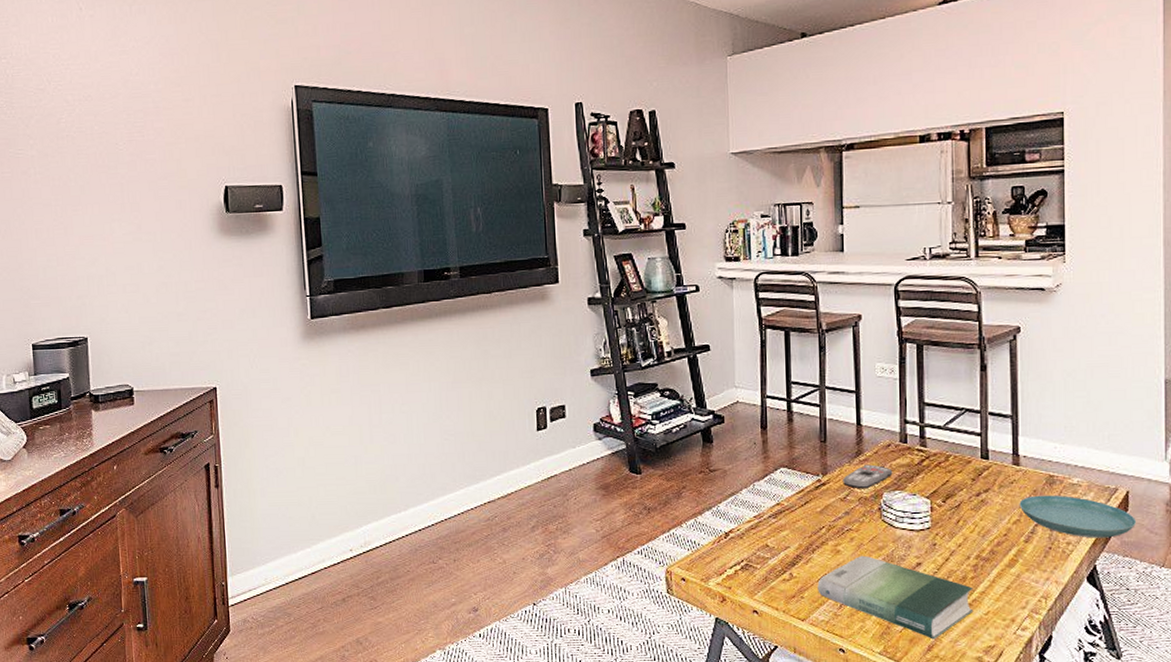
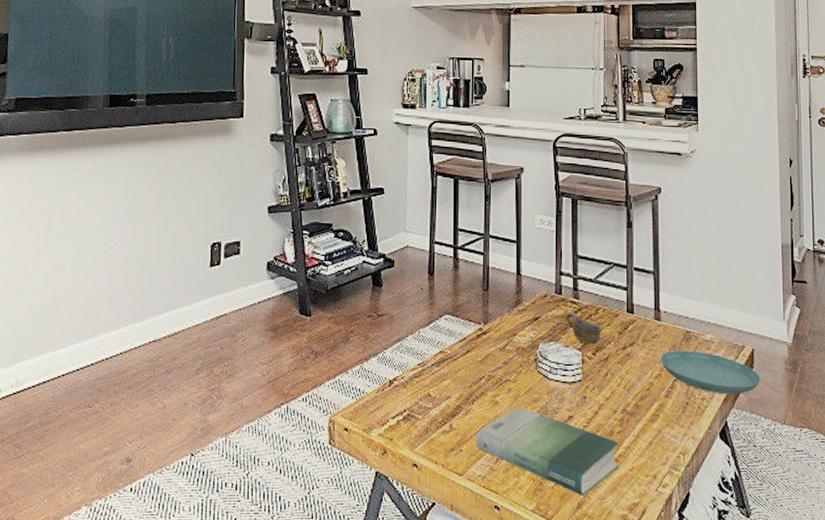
remote control: present [843,464,893,489] -> none [503,314,549,339]
cup: none [912,460,953,492] -> present [566,312,603,345]

